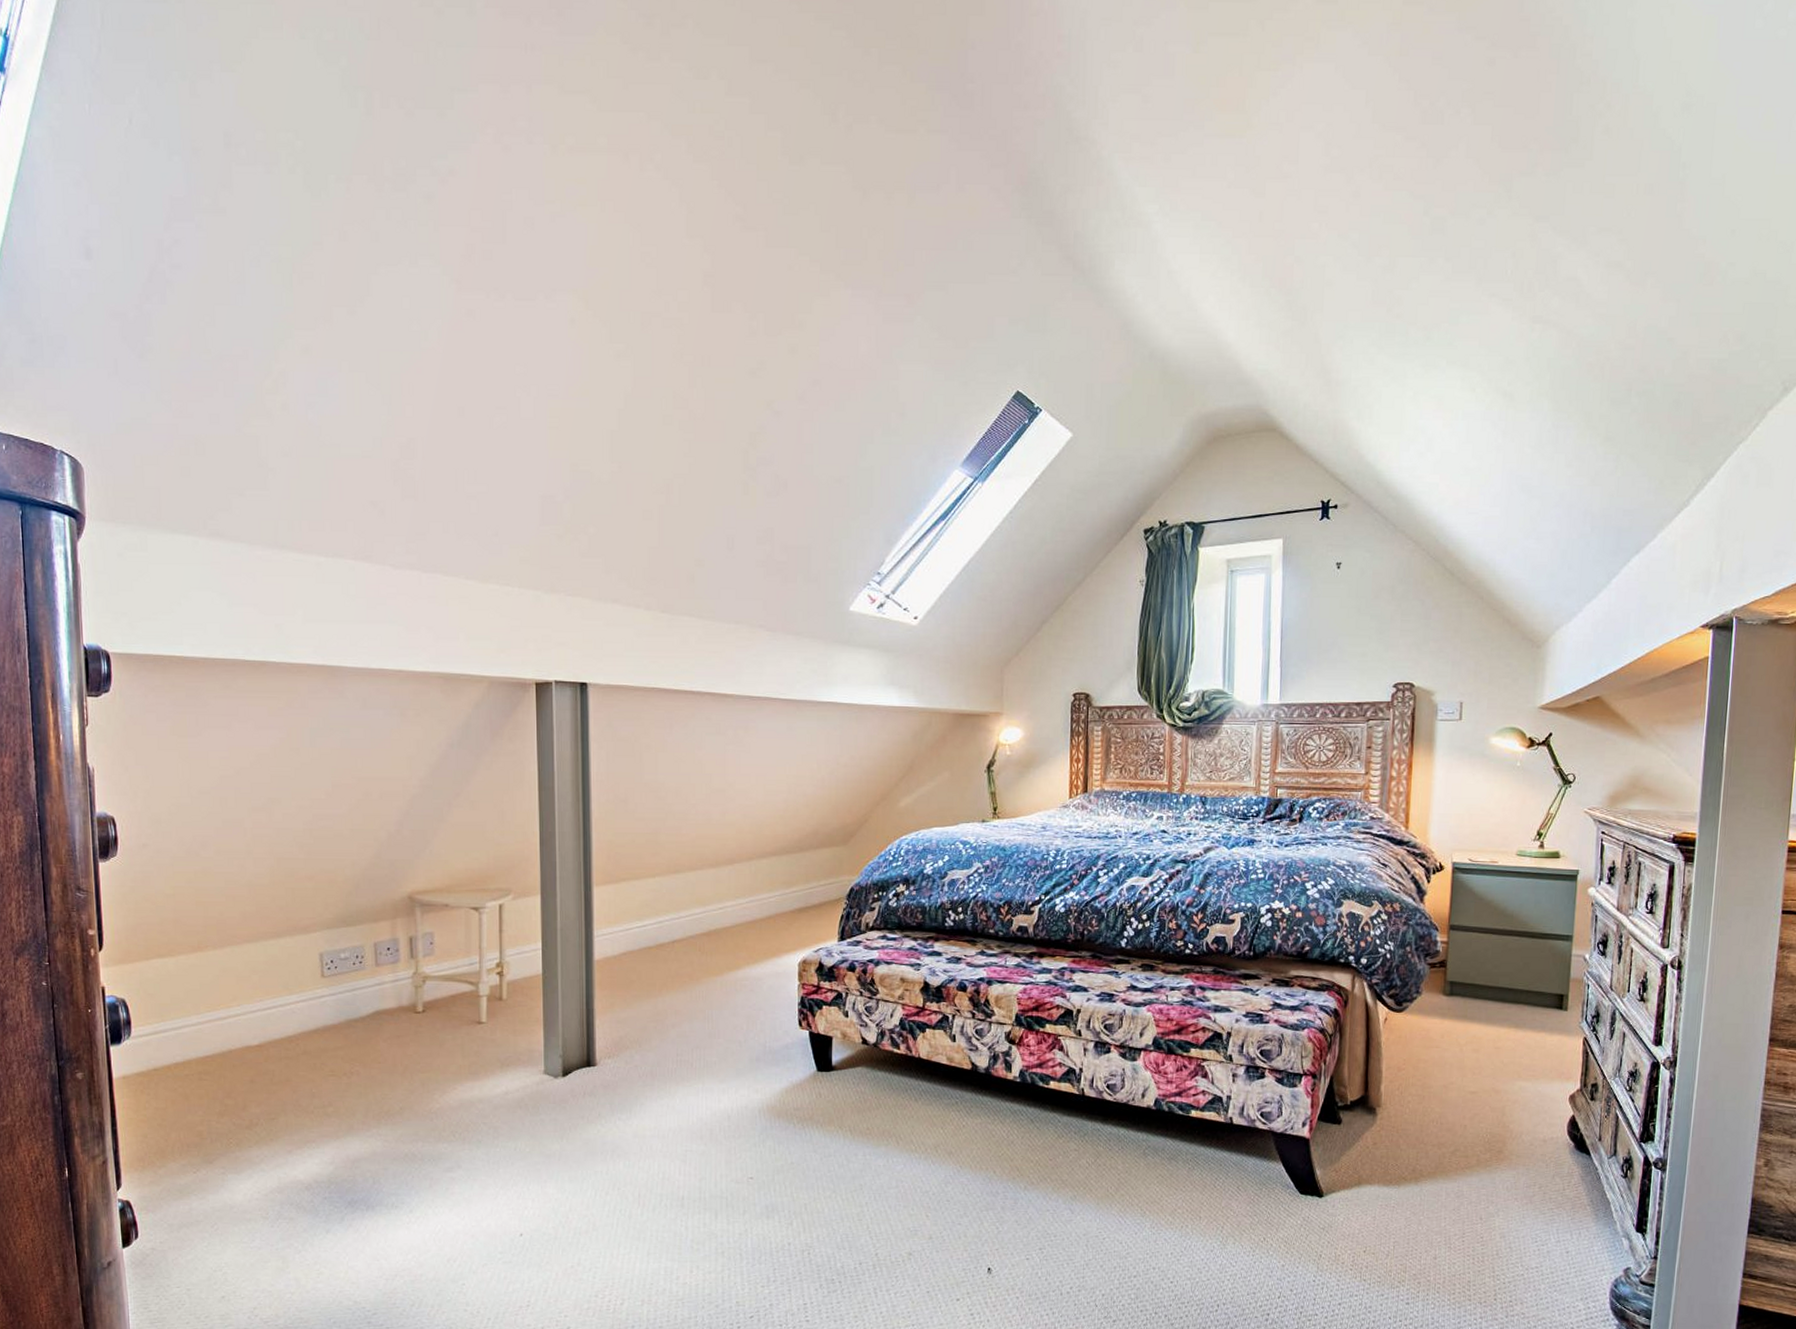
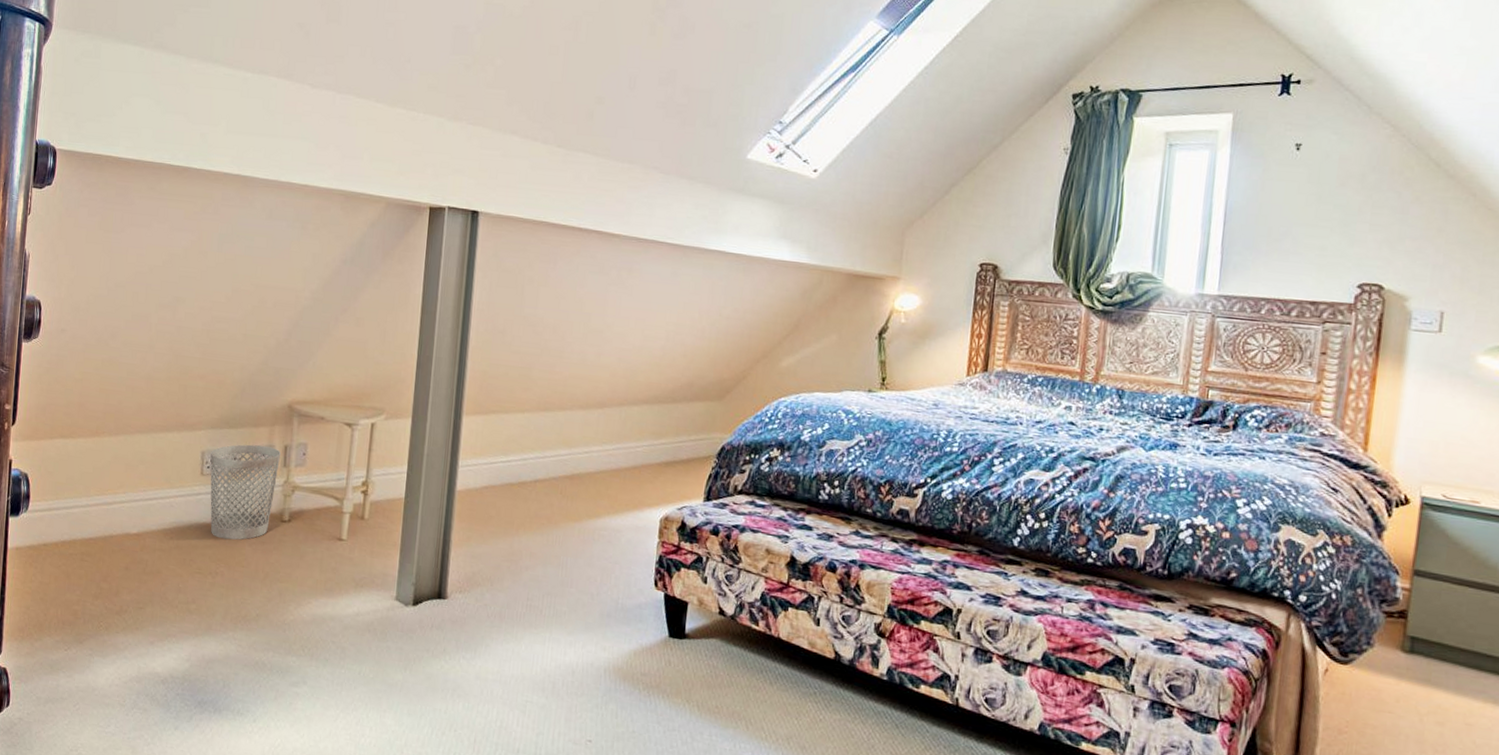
wastebasket: none [330,940,406,1038] -> present [210,444,281,540]

